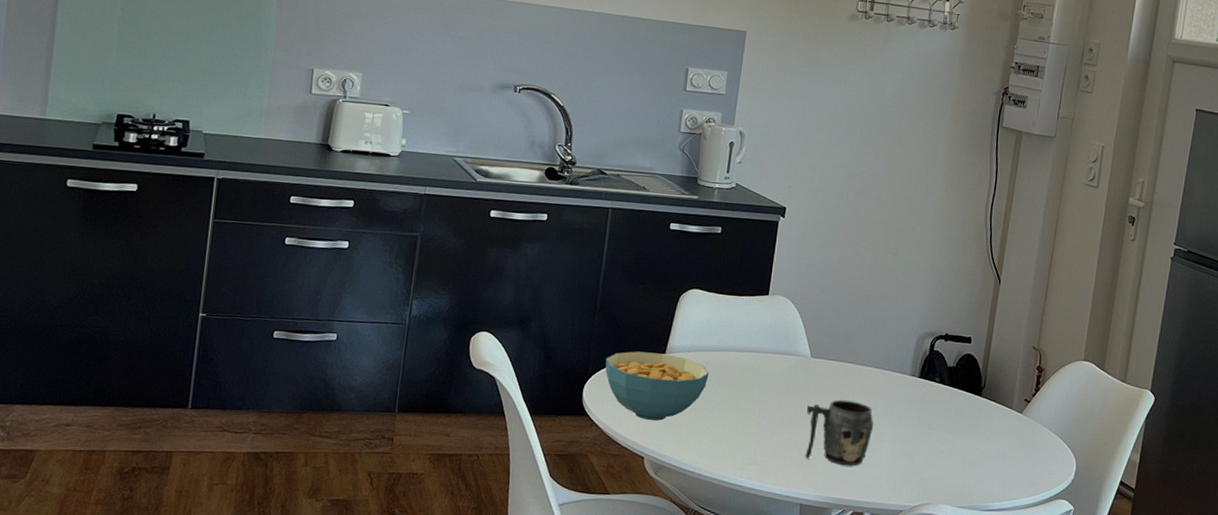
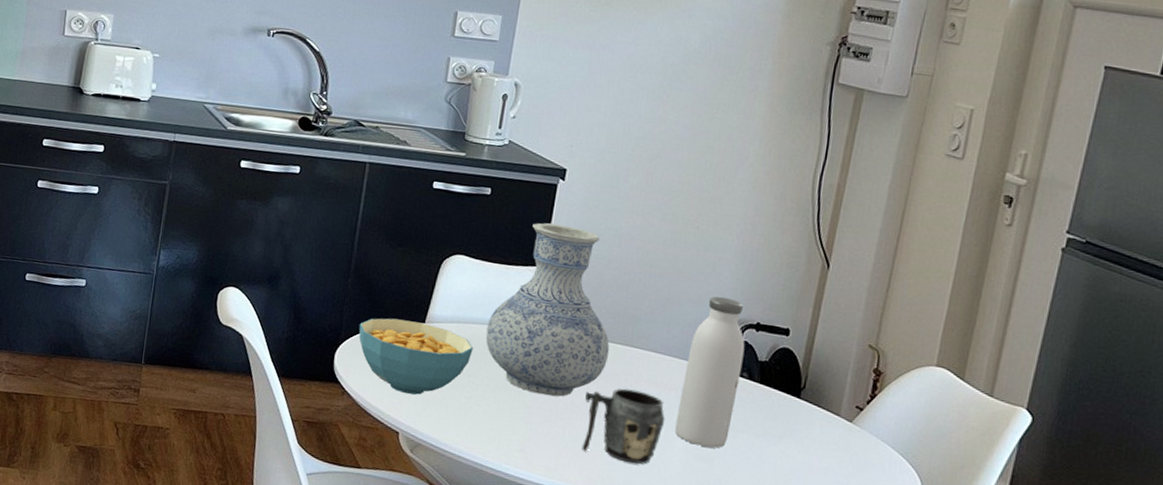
vase: none [719,256,827,412] -> present [485,223,610,397]
water bottle: none [882,313,937,446] -> present [674,296,745,448]

